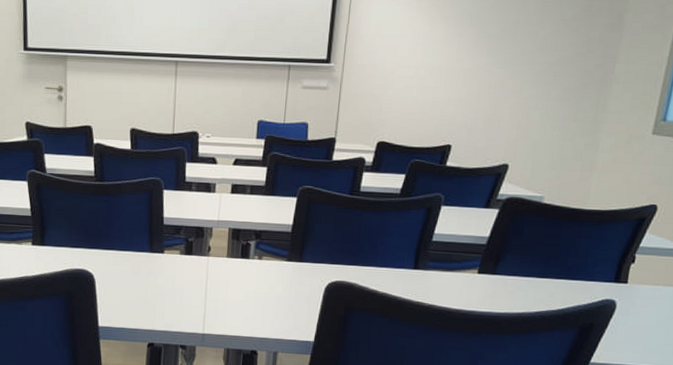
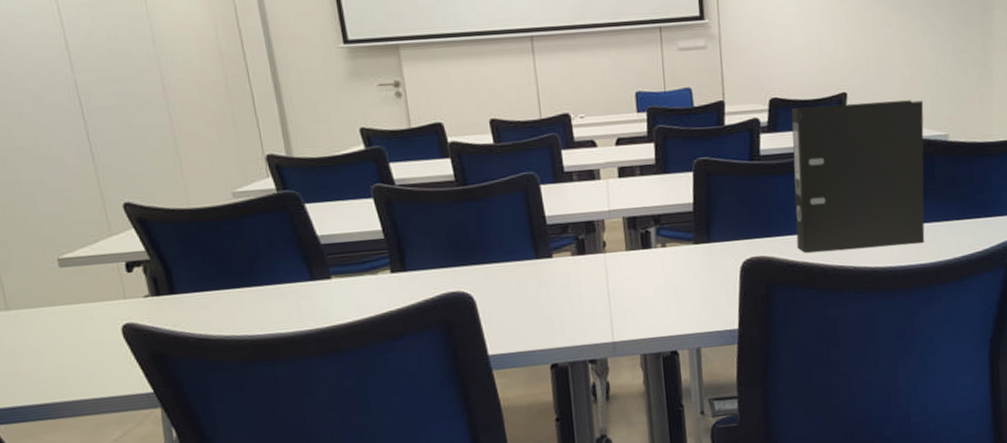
binder: none [380,153,525,294] -> present [791,100,925,254]

